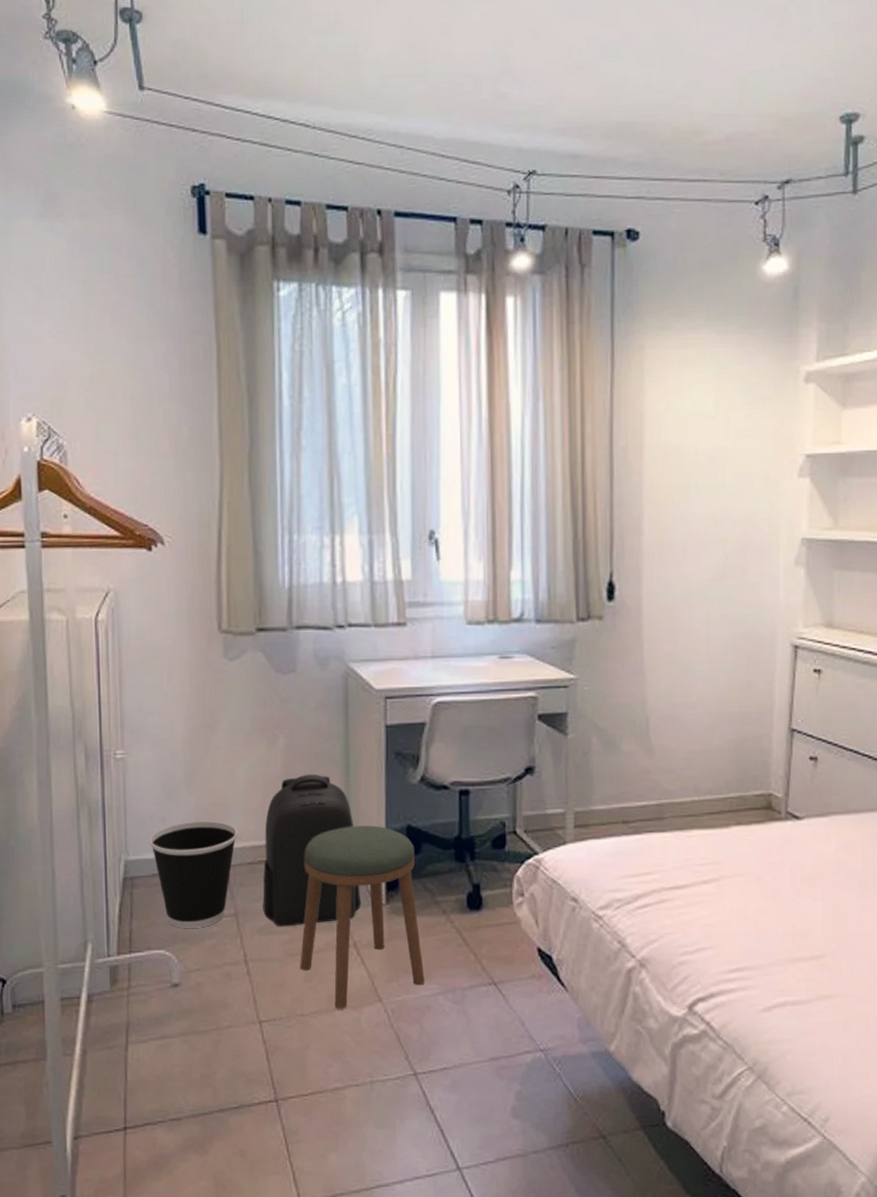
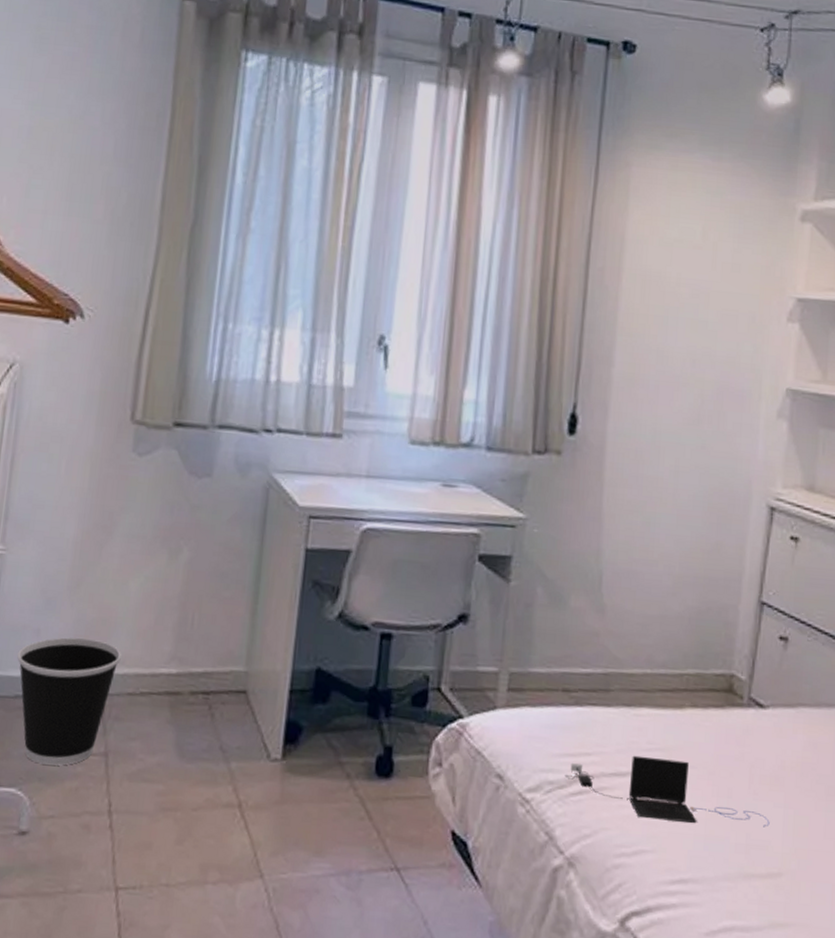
backpack: present [263,774,362,927] -> none [138,595,256,775]
stool: present [300,825,425,1009] -> none [172,662,322,883]
laptop: none [630,870,811,922] -> present [564,755,770,828]

